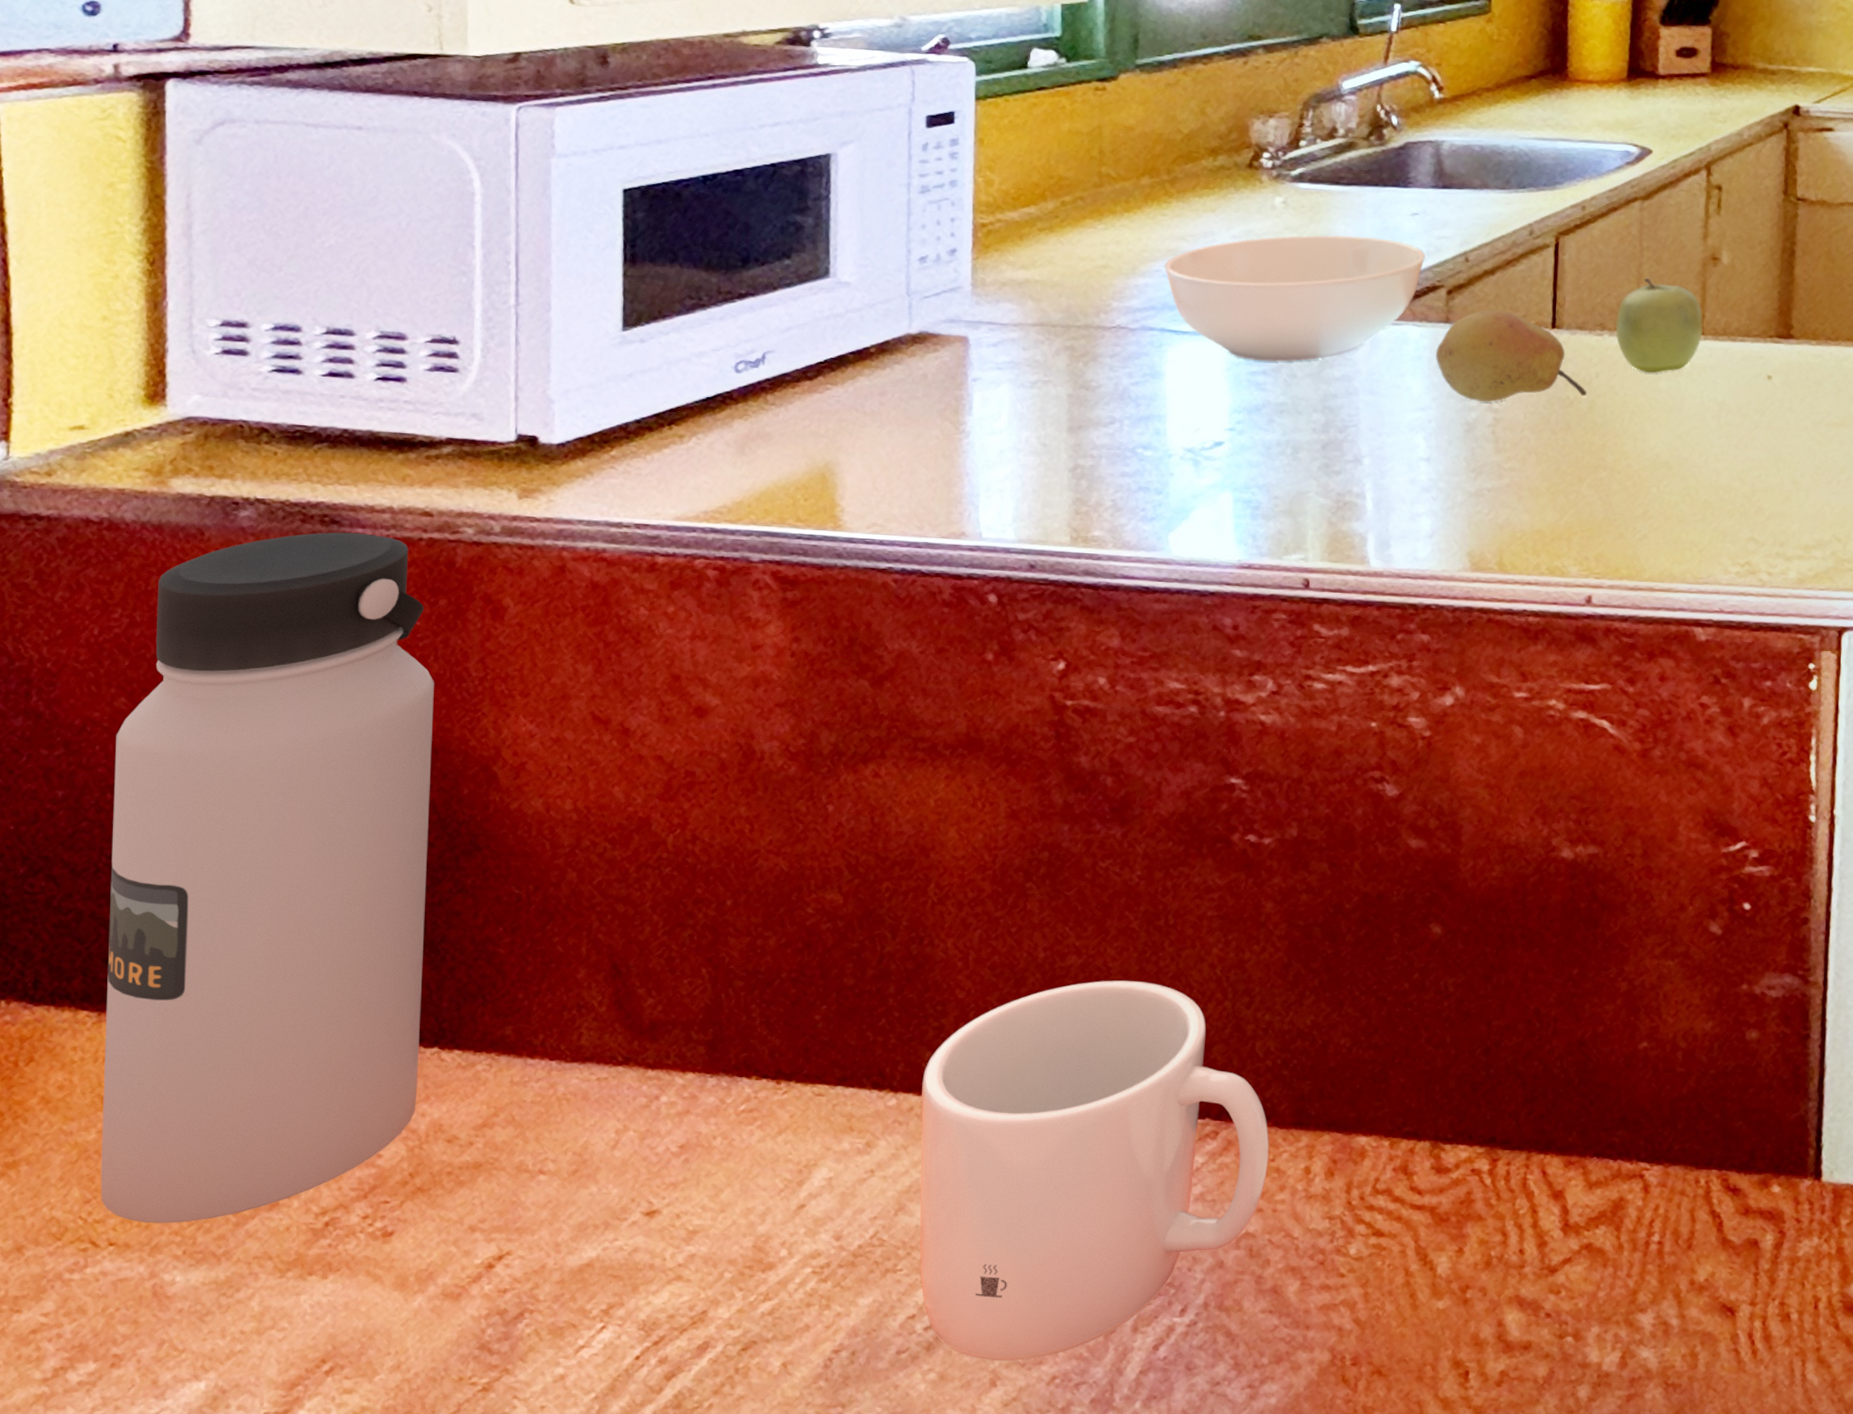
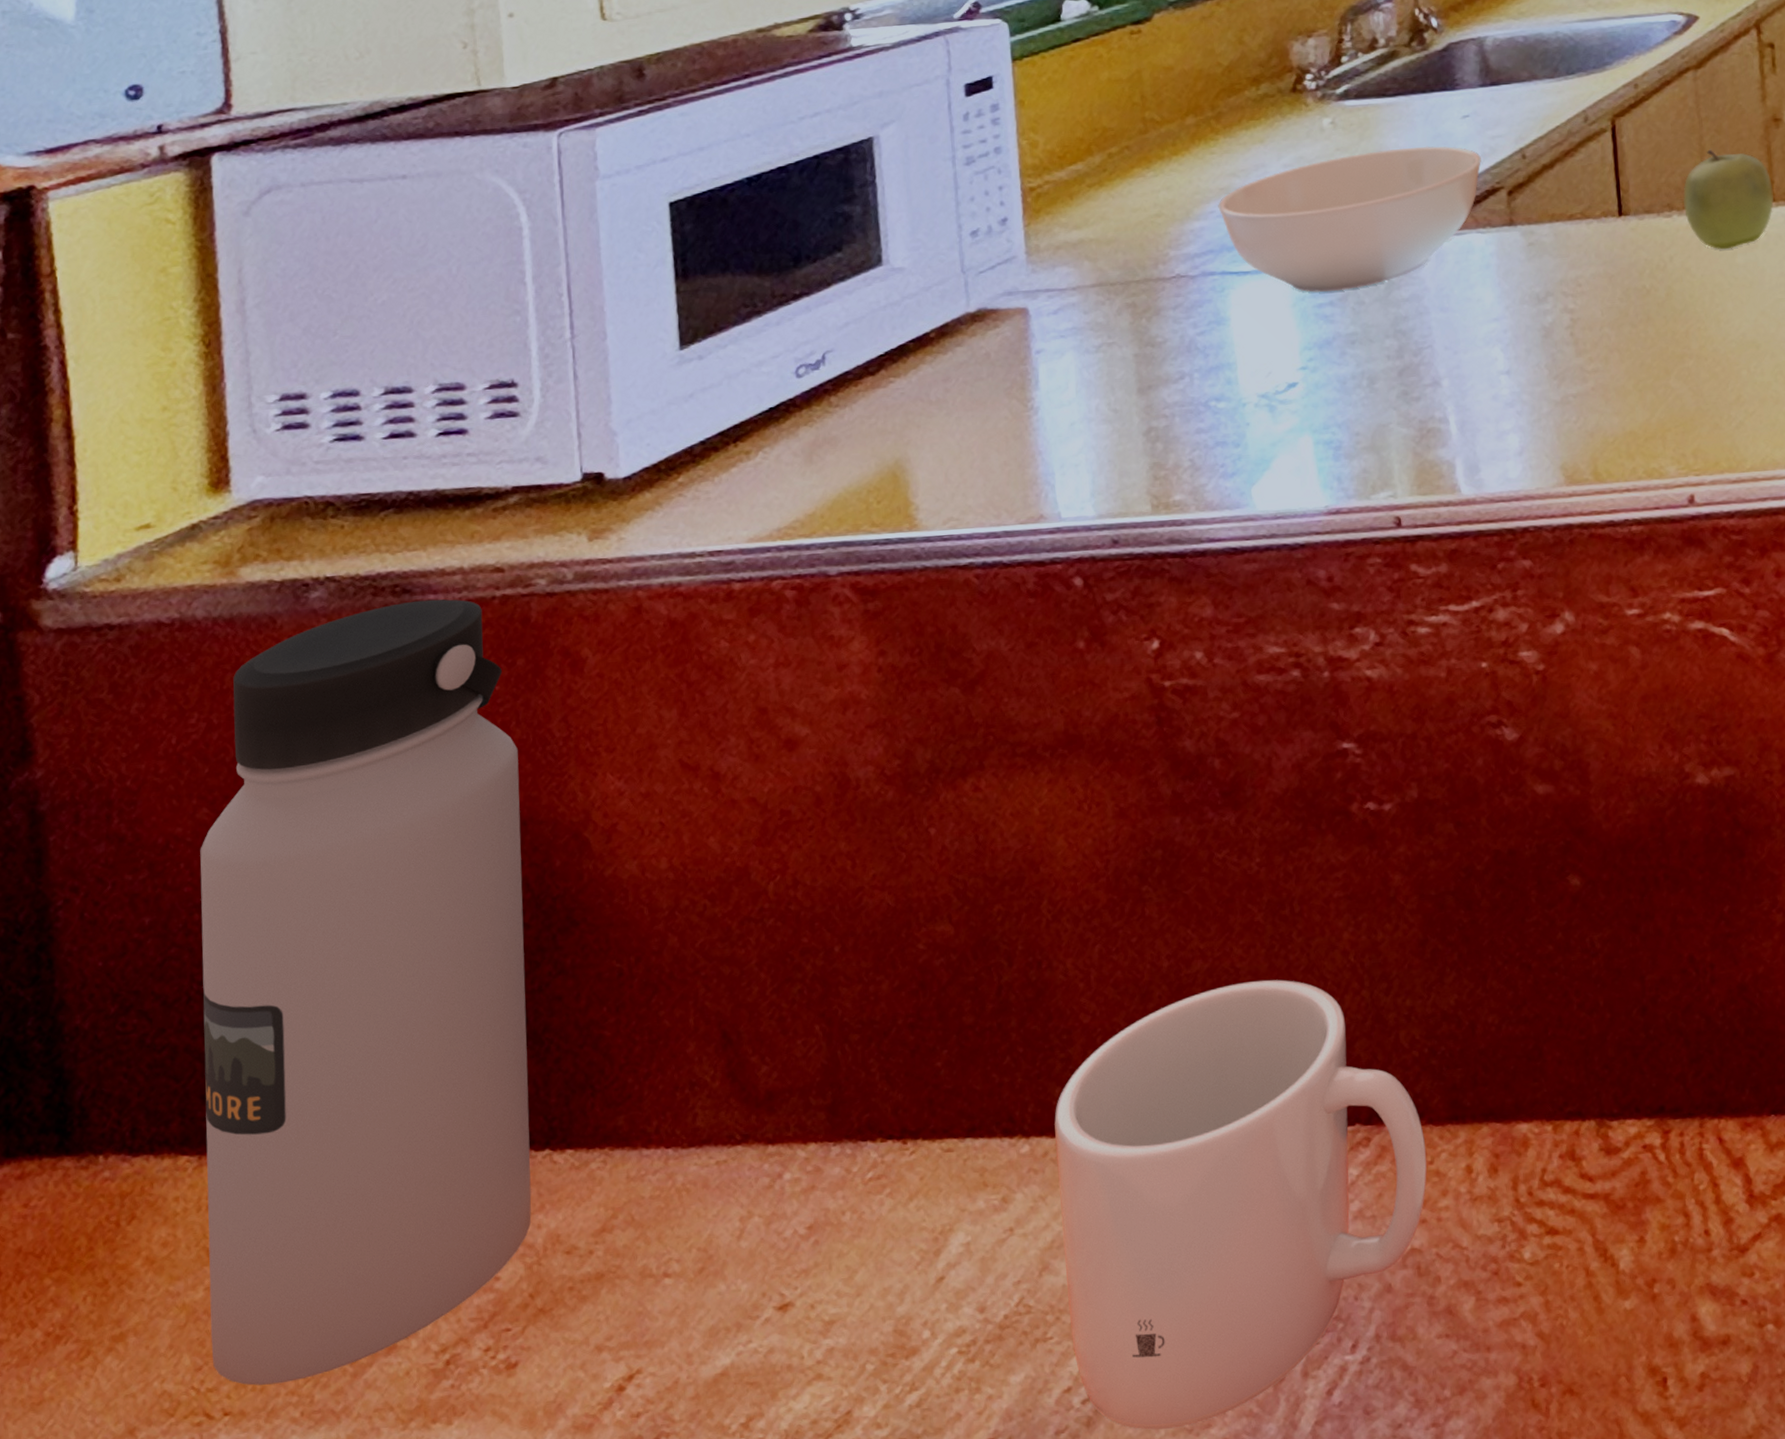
fruit: present [1435,309,1587,402] -> none [1502,203,1663,304]

